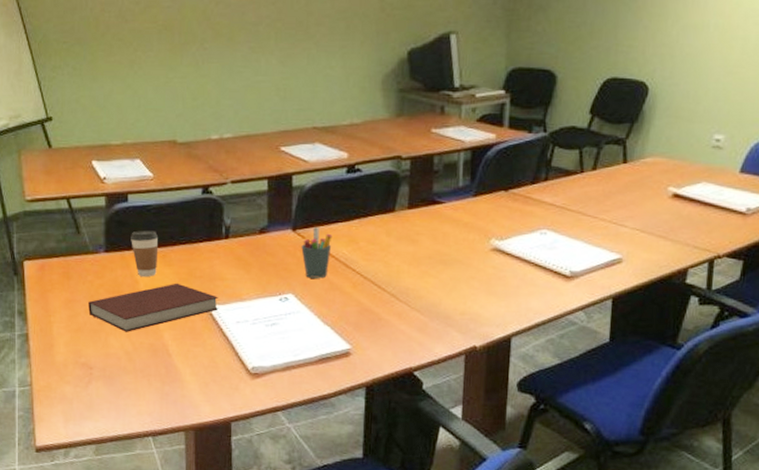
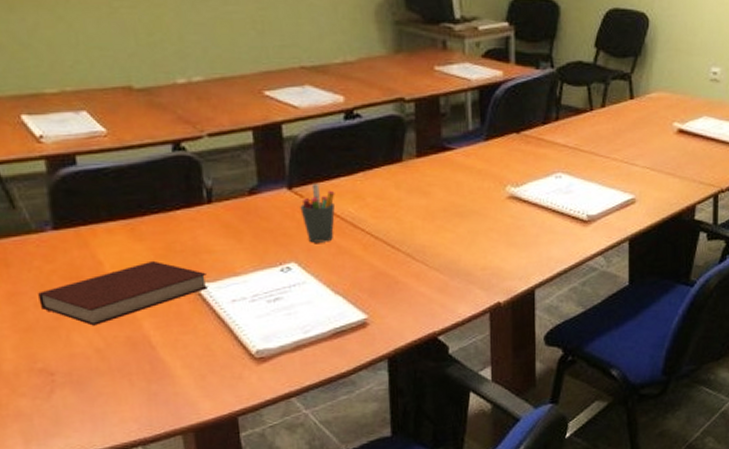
coffee cup: present [131,230,159,278] -> none [85,199,126,257]

